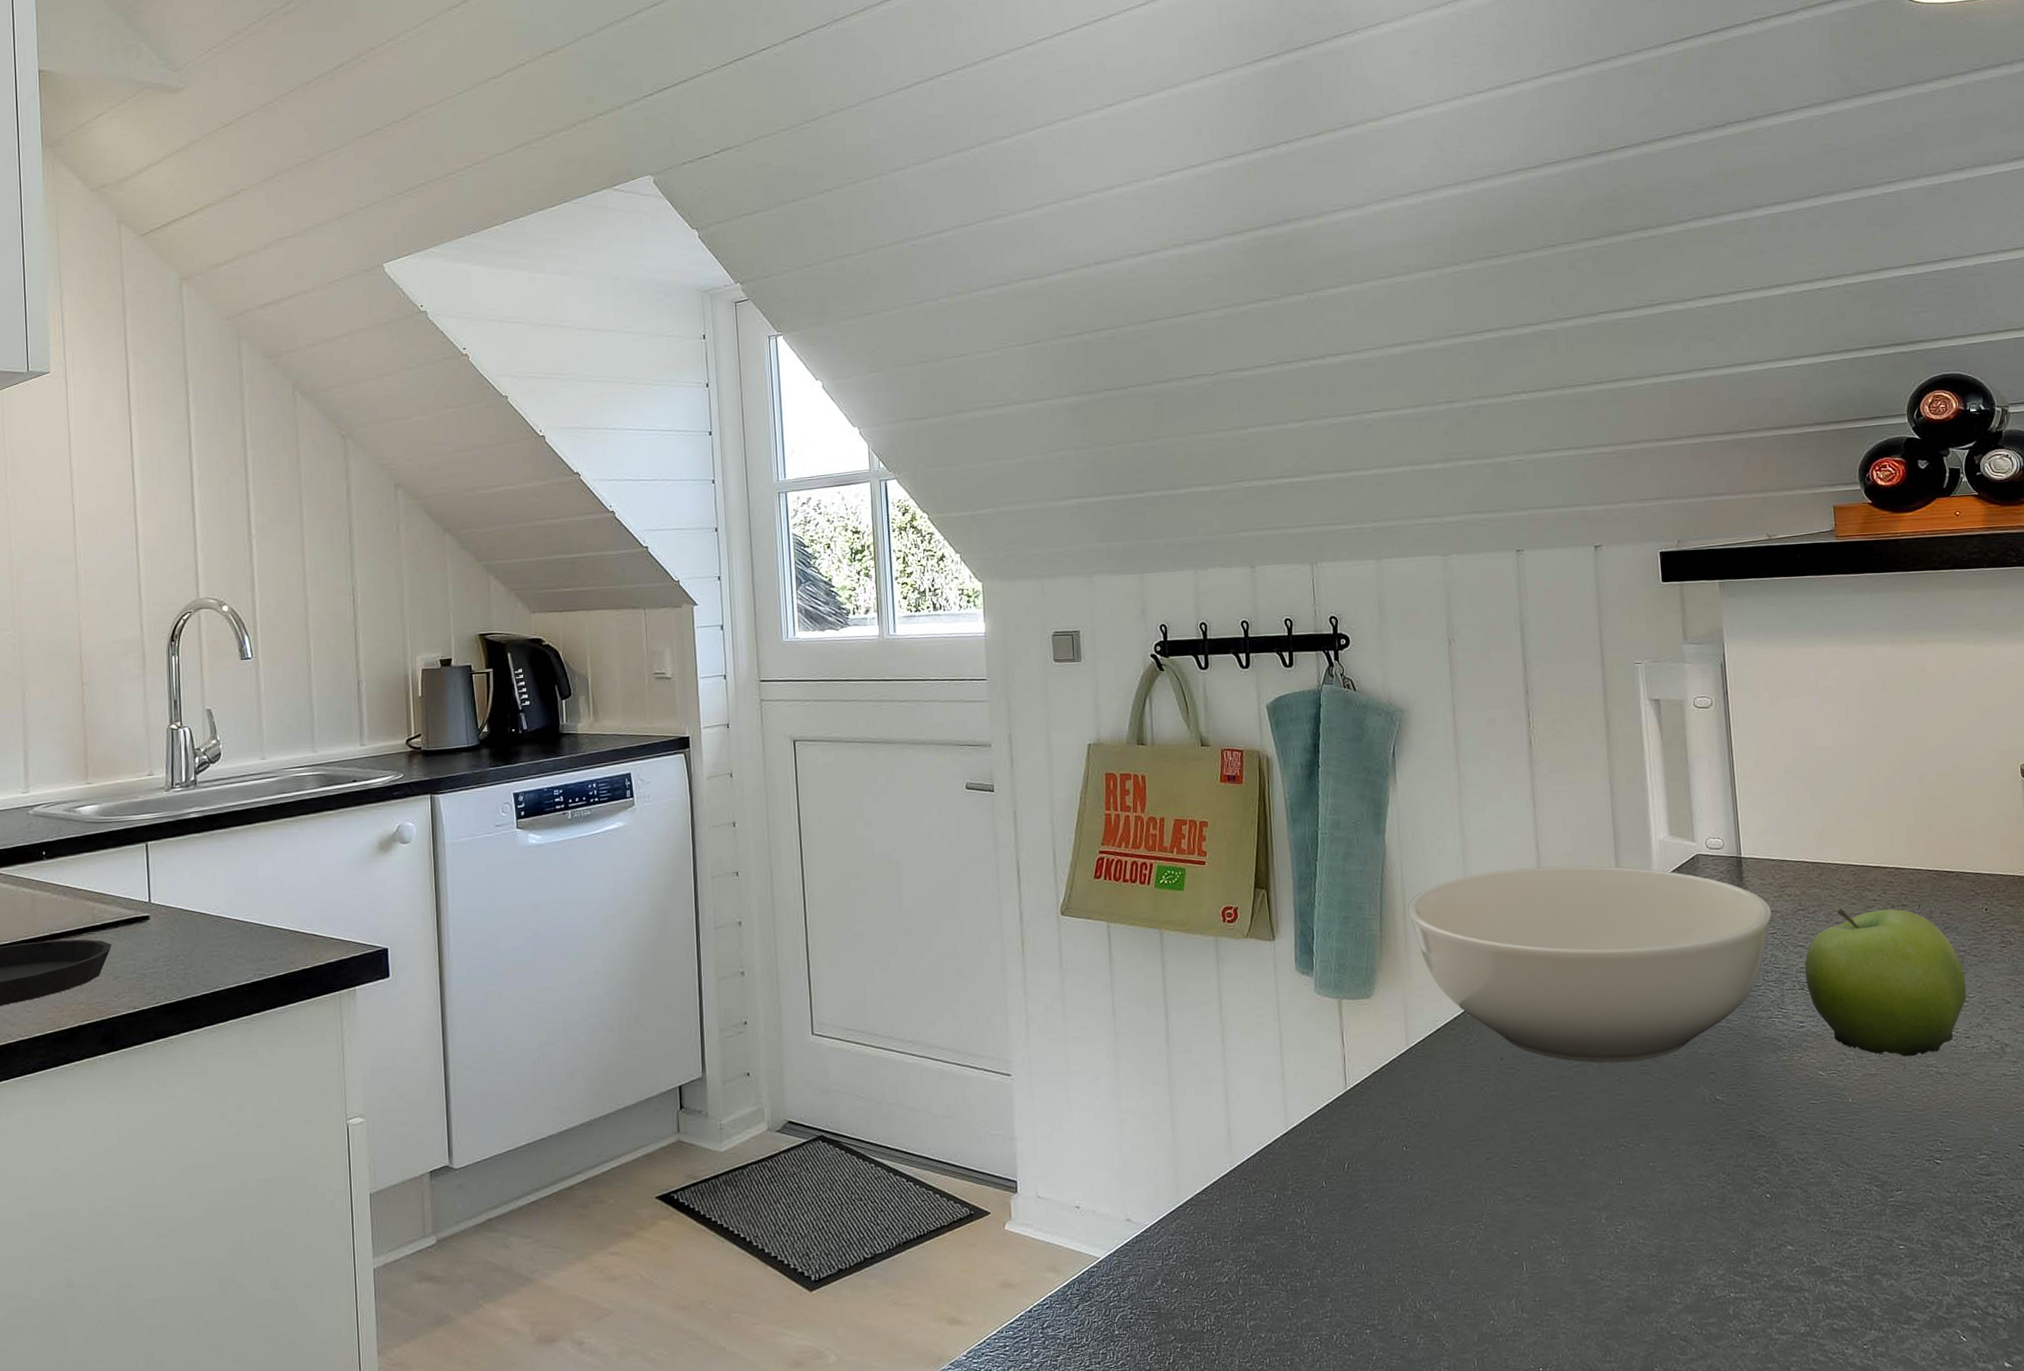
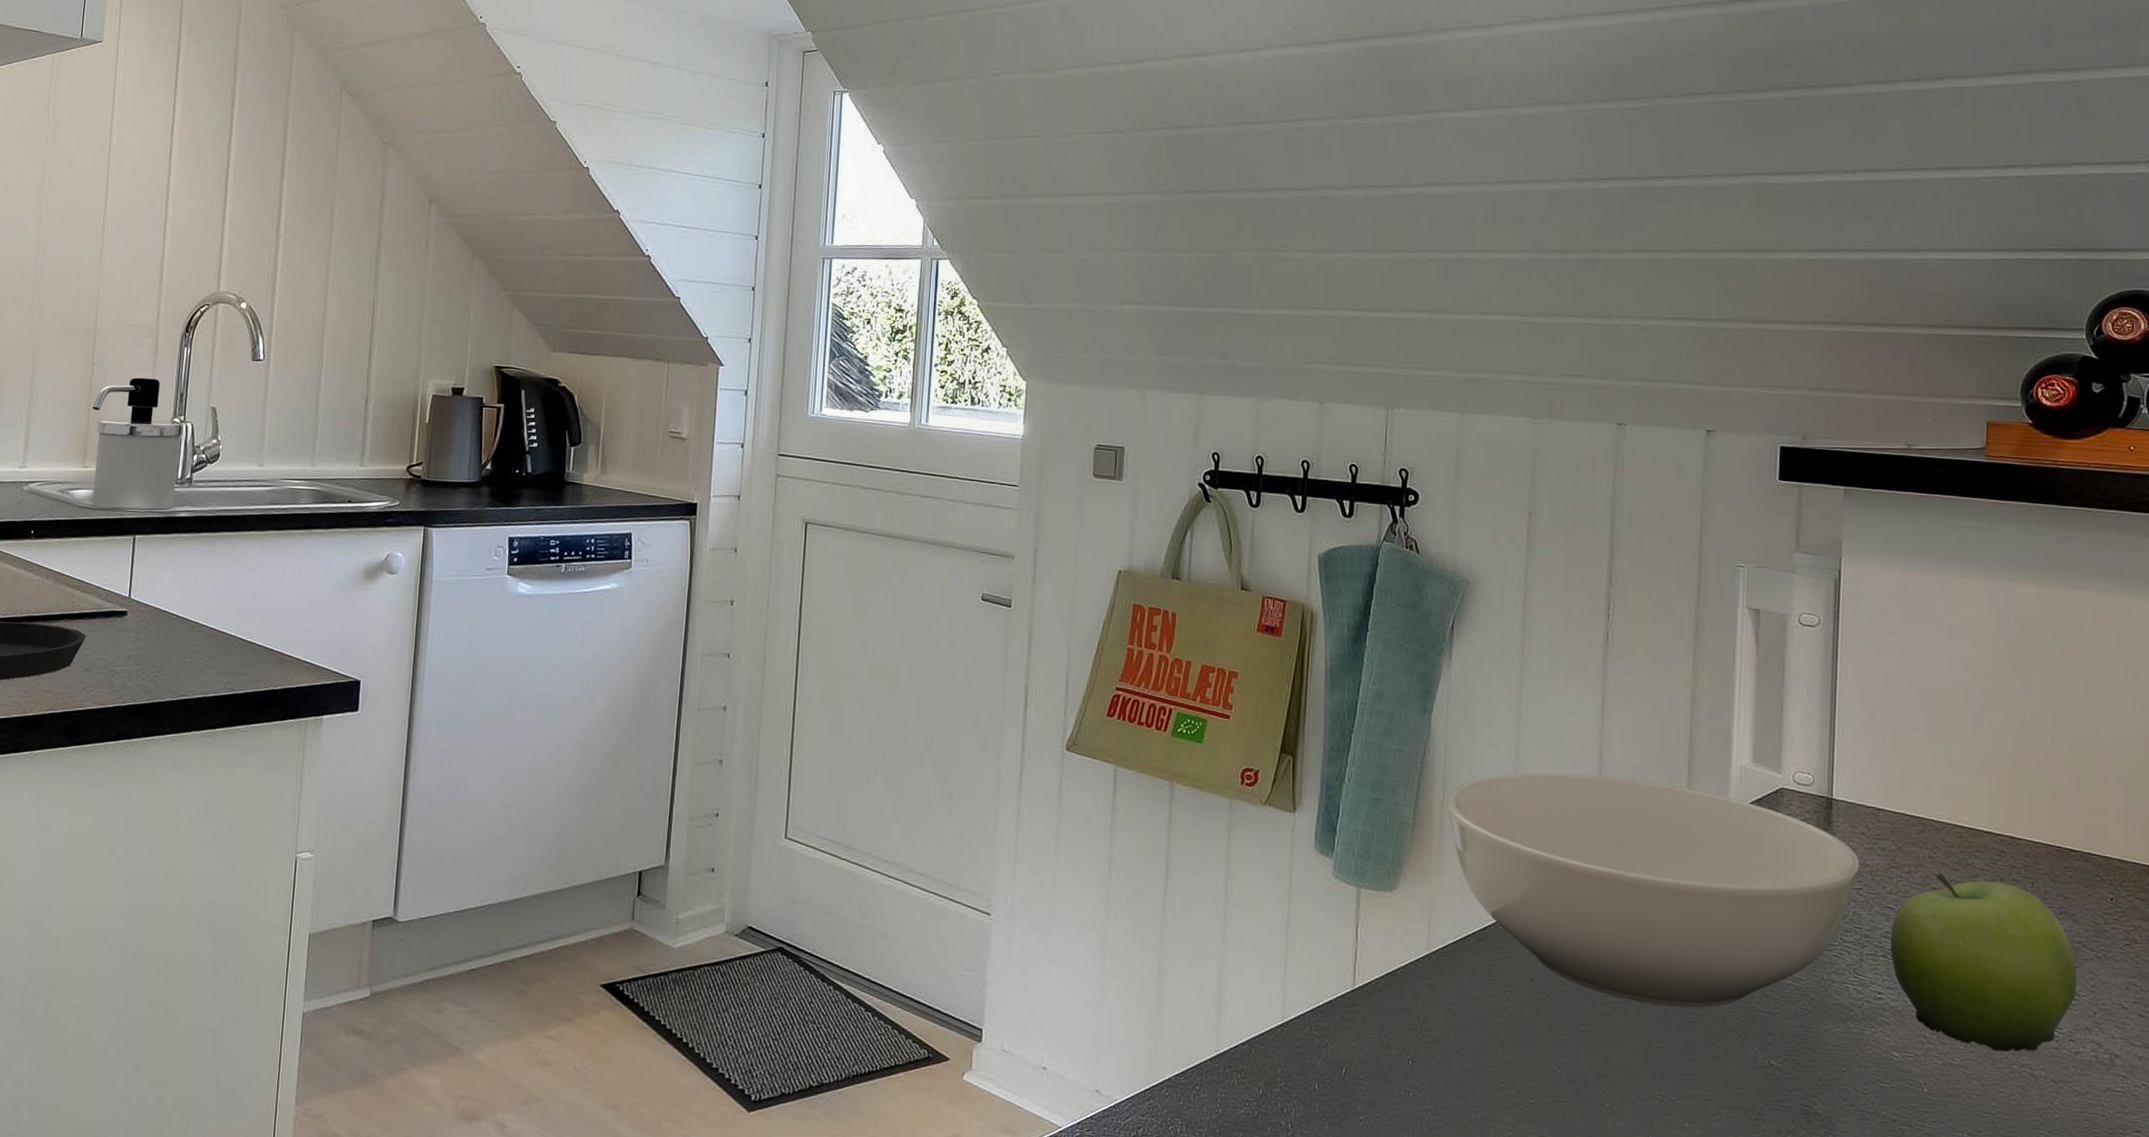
soap dispenser: none [87,690,182,822] -> present [92,377,184,511]

